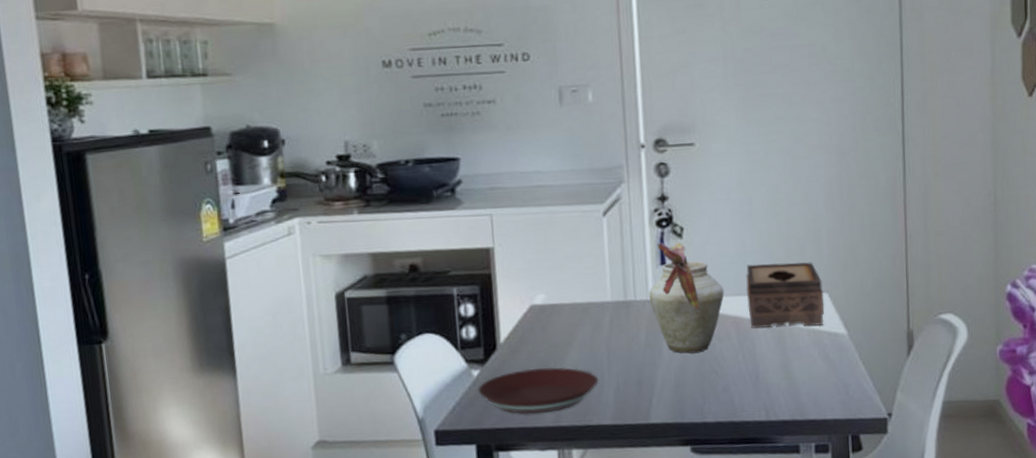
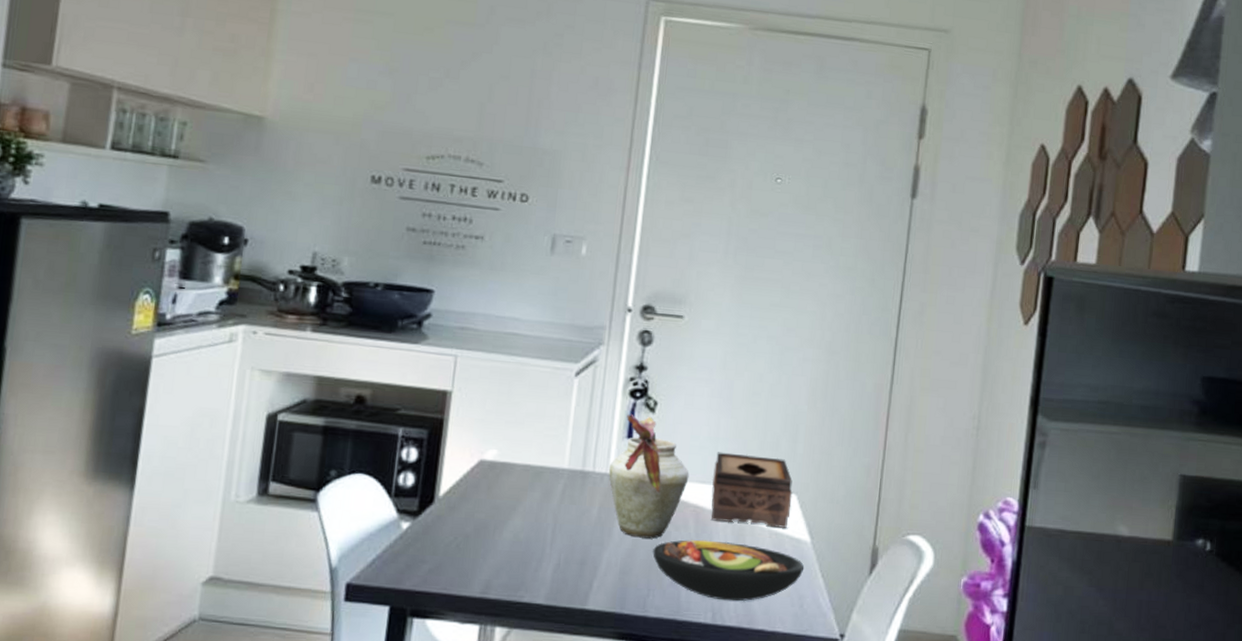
plate: present [478,367,599,414] -> none [404,529,539,581]
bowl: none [702,345,845,399] -> present [652,539,805,602]

